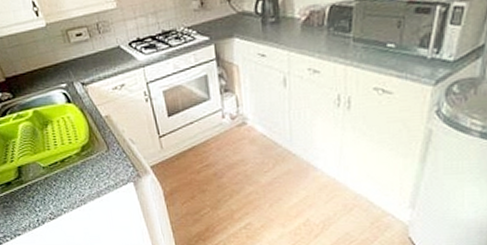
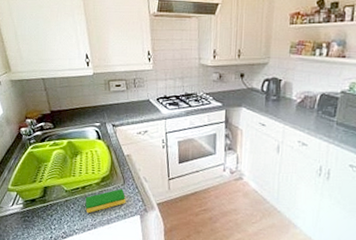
dish sponge: none [67,156,115,189] -> present [85,189,126,214]

